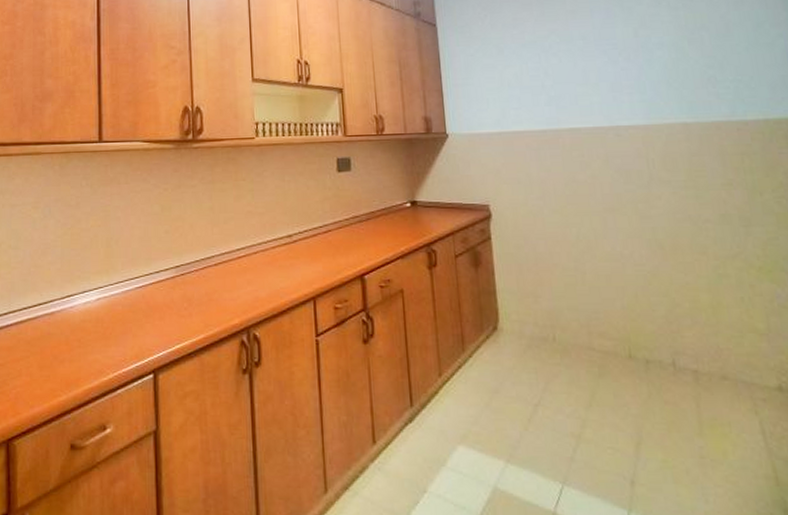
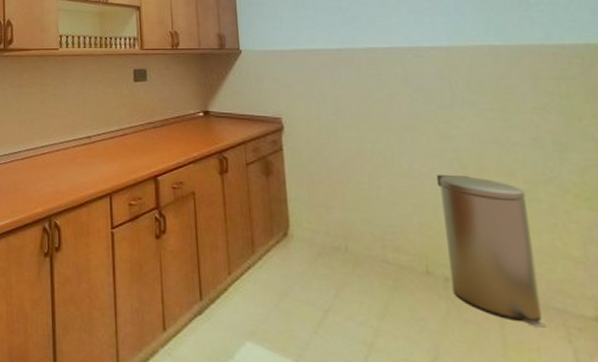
pedal bin: none [636,256,736,402] -> present [435,175,546,328]

